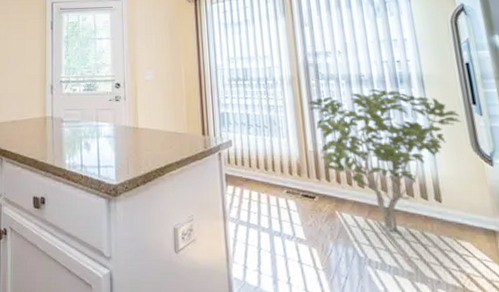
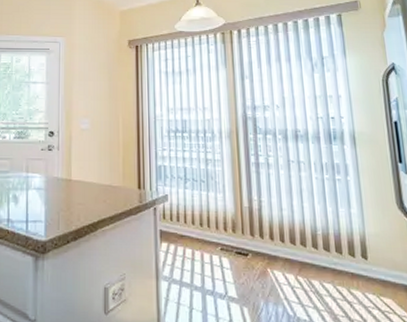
shrub: present [308,89,462,232] -> none [245,145,389,289]

